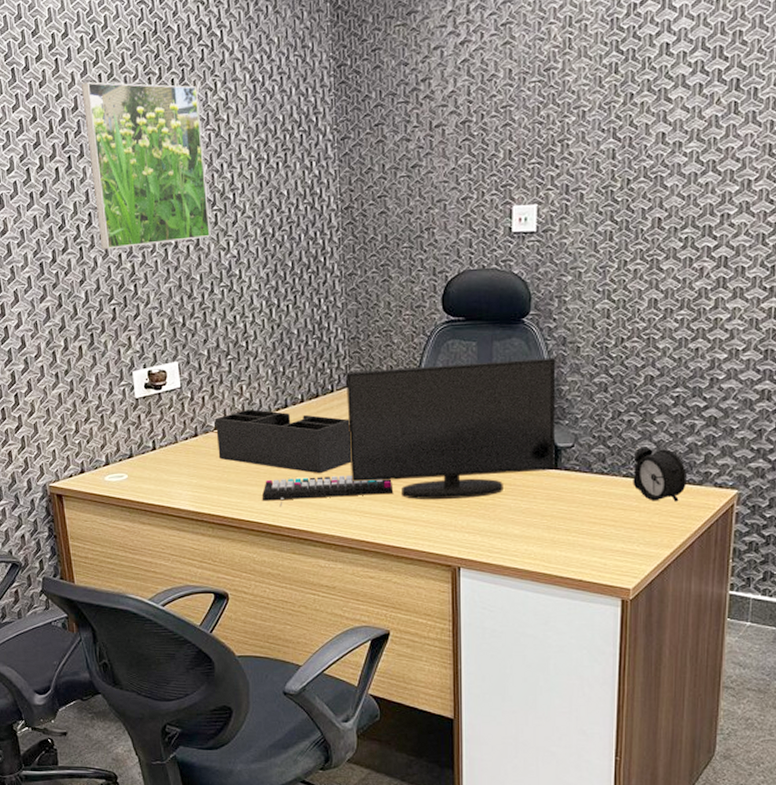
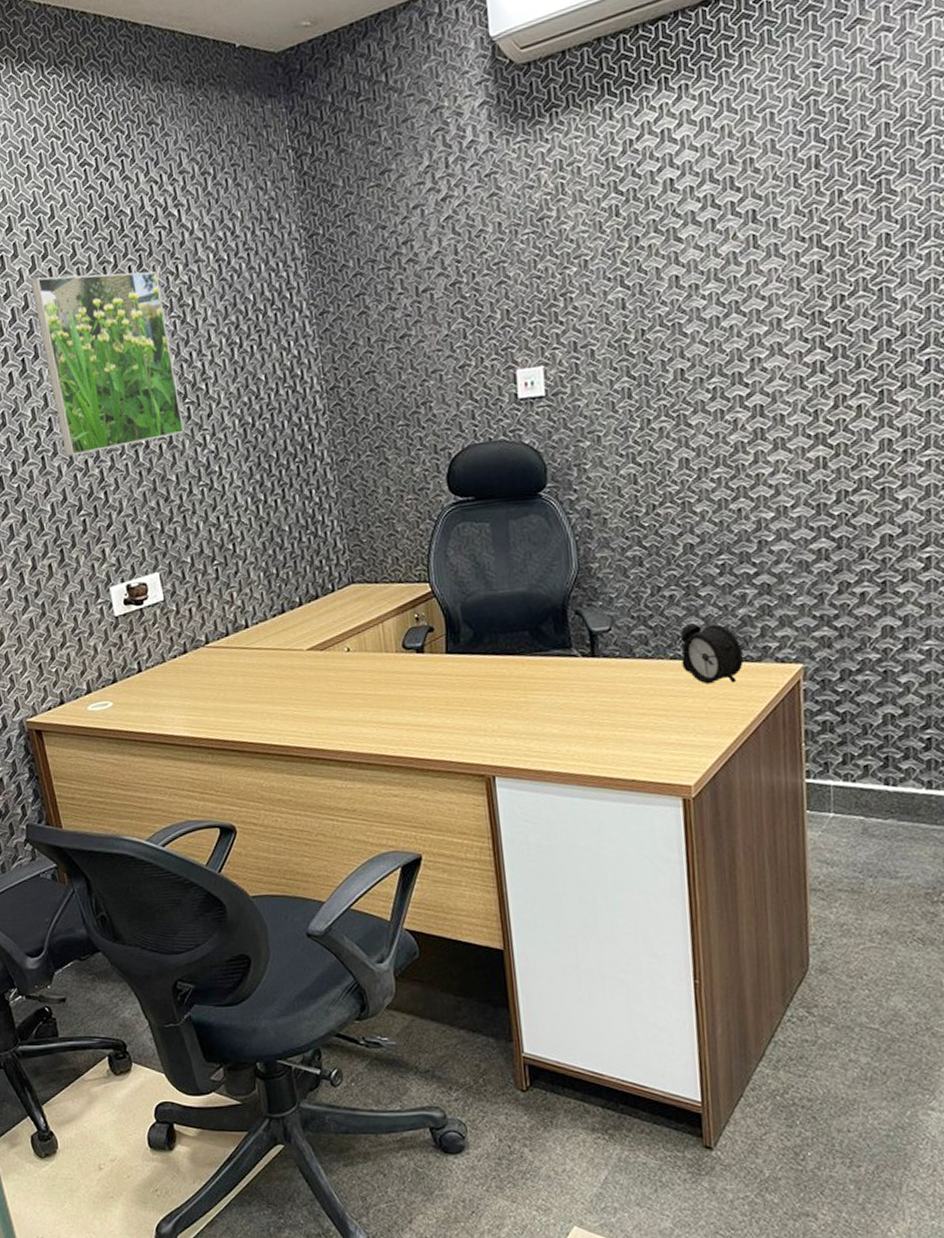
desk organizer: present [216,408,352,474] -> none [206,617,362,684]
keyboard: present [262,474,394,506] -> none [264,682,412,723]
monitor: present [346,357,556,499] -> none [347,532,592,704]

